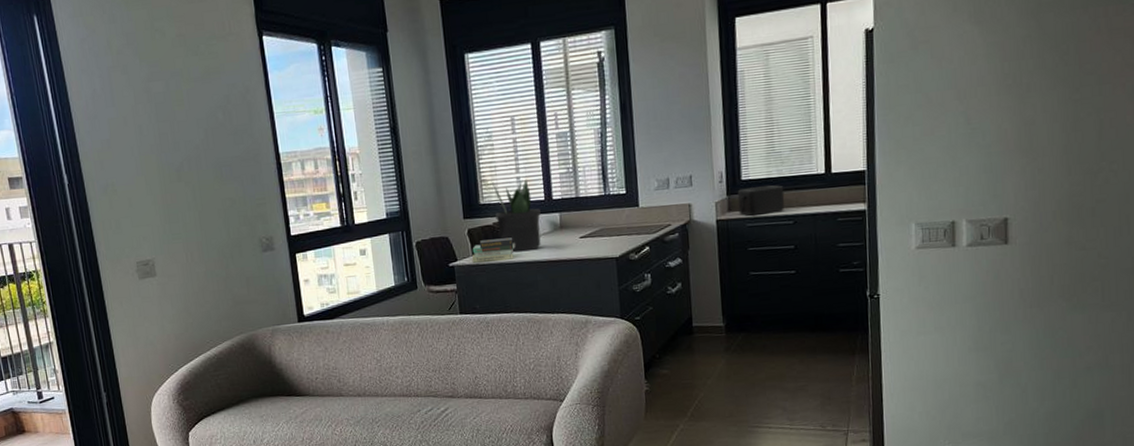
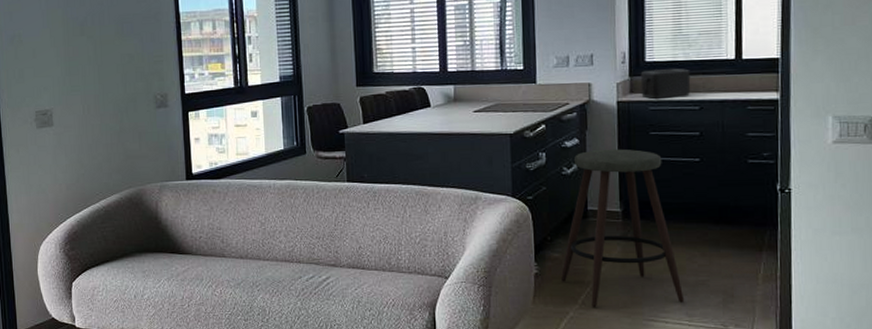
books: present [471,237,515,263] -> none [362,107,407,131]
planter: present [491,179,541,253] -> none [386,49,435,123]
bar stool: none [670,265,786,420] -> present [561,148,685,308]

